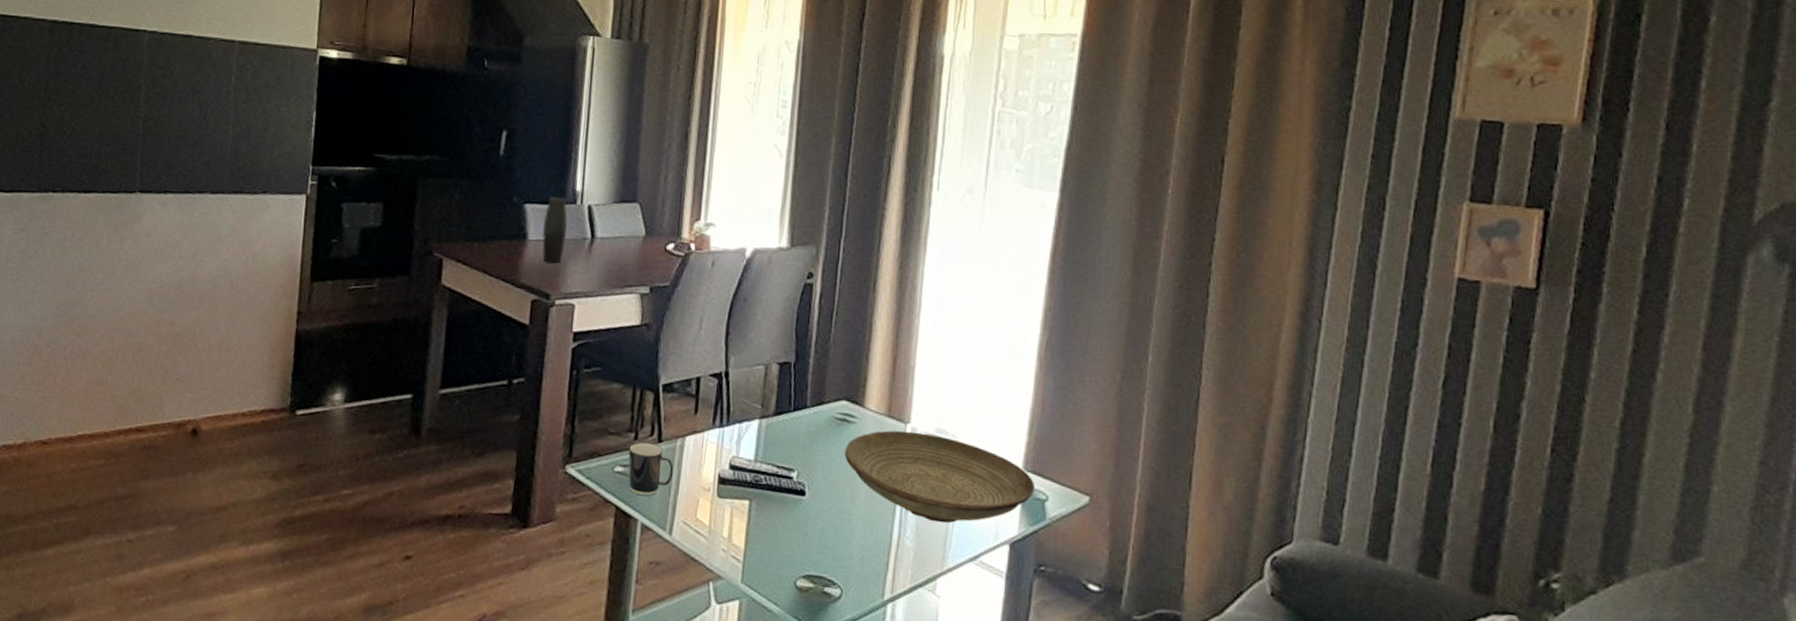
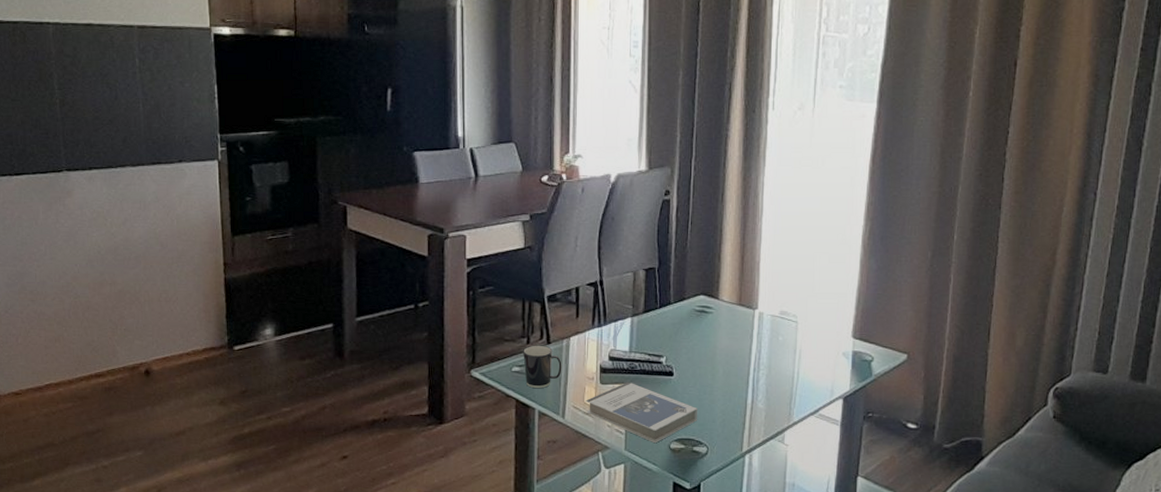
vase: present [542,197,568,263] -> none [432,144,453,201]
hardback book: none [697,497,833,578] -> present [585,381,698,444]
decorative bowl: present [845,430,1036,523] -> none [704,315,863,387]

